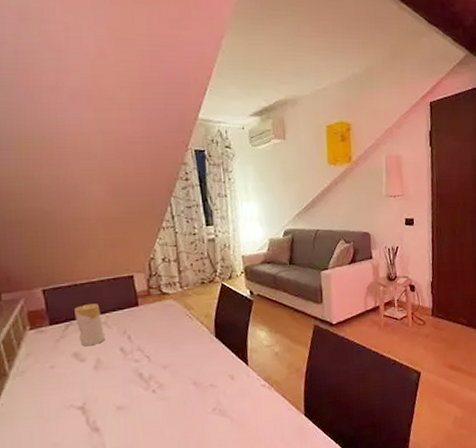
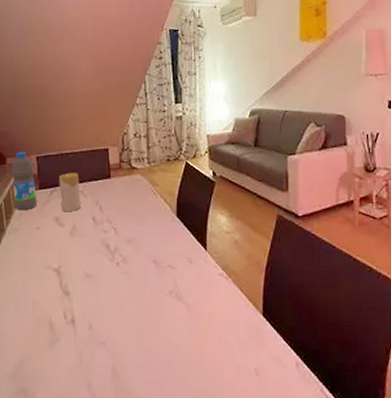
water bottle: none [9,285,49,351] -> present [11,152,38,211]

